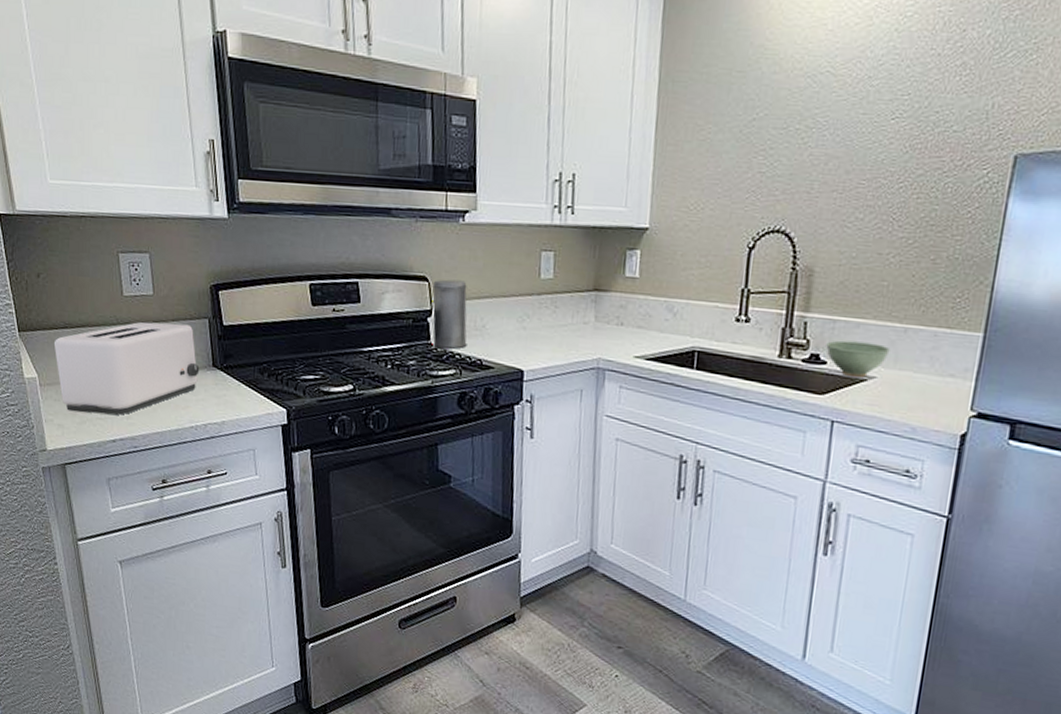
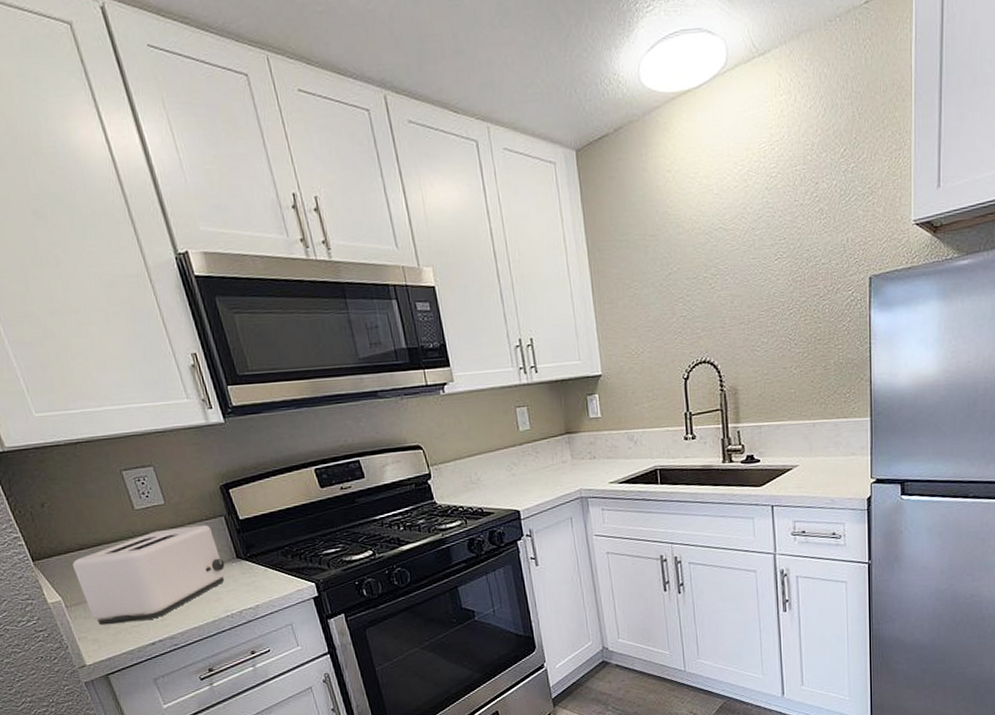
canister: present [432,279,467,350] -> none [427,443,467,505]
bowl: present [826,340,890,378] -> none [757,439,805,469]

